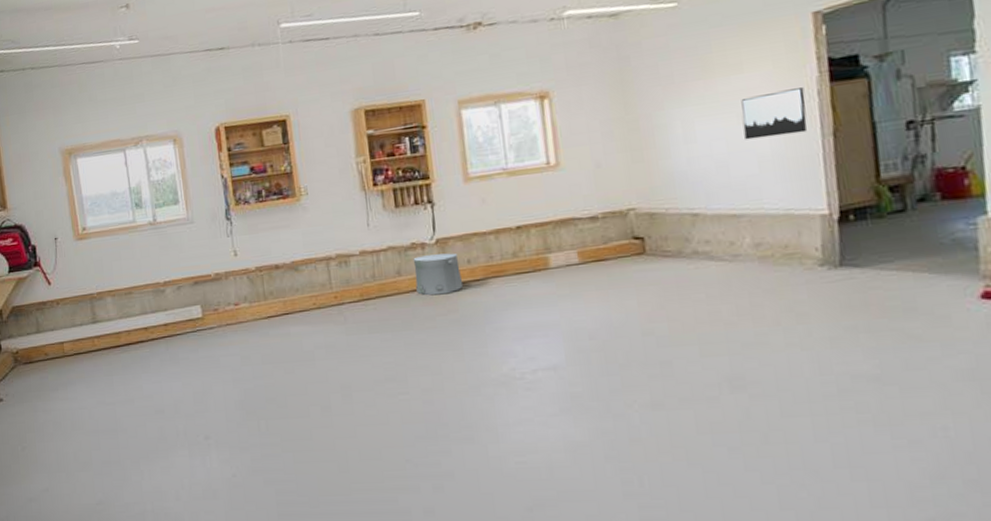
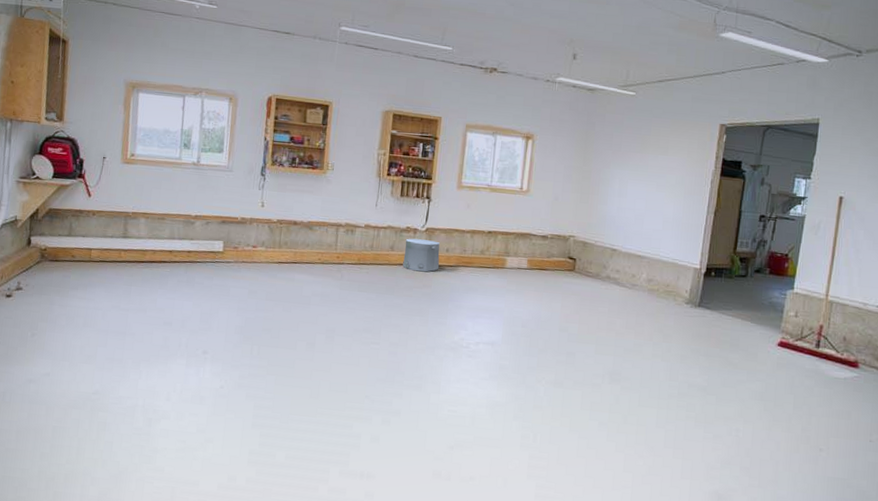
wall art: present [741,87,808,140] -> none [658,173,703,208]

